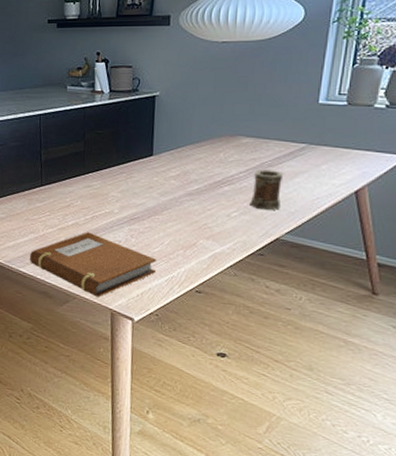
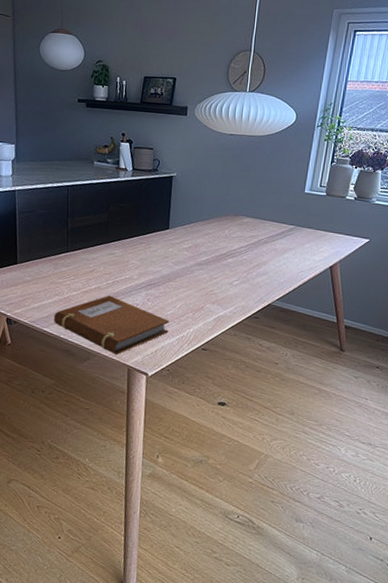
mug: present [249,169,284,211] -> none [248,245,276,281]

